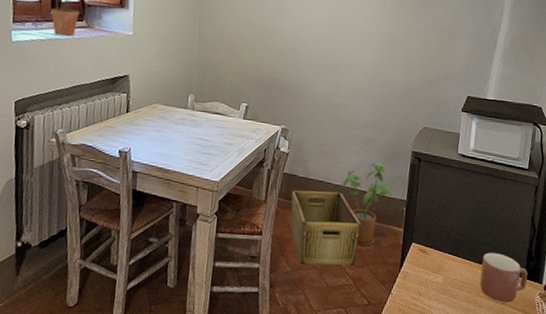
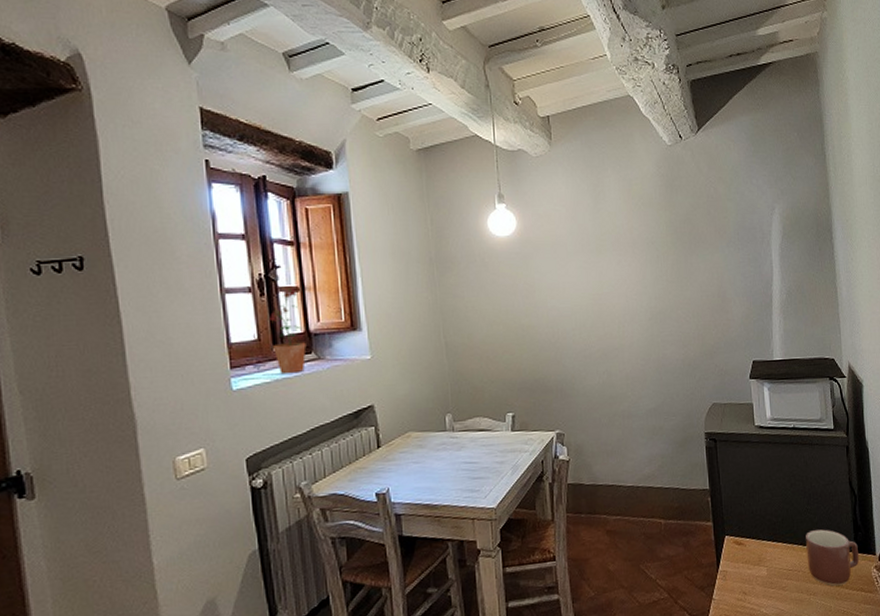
hamper: present [290,190,362,266] -> none [580,494,666,585]
house plant: present [342,162,392,247] -> none [635,452,692,552]

